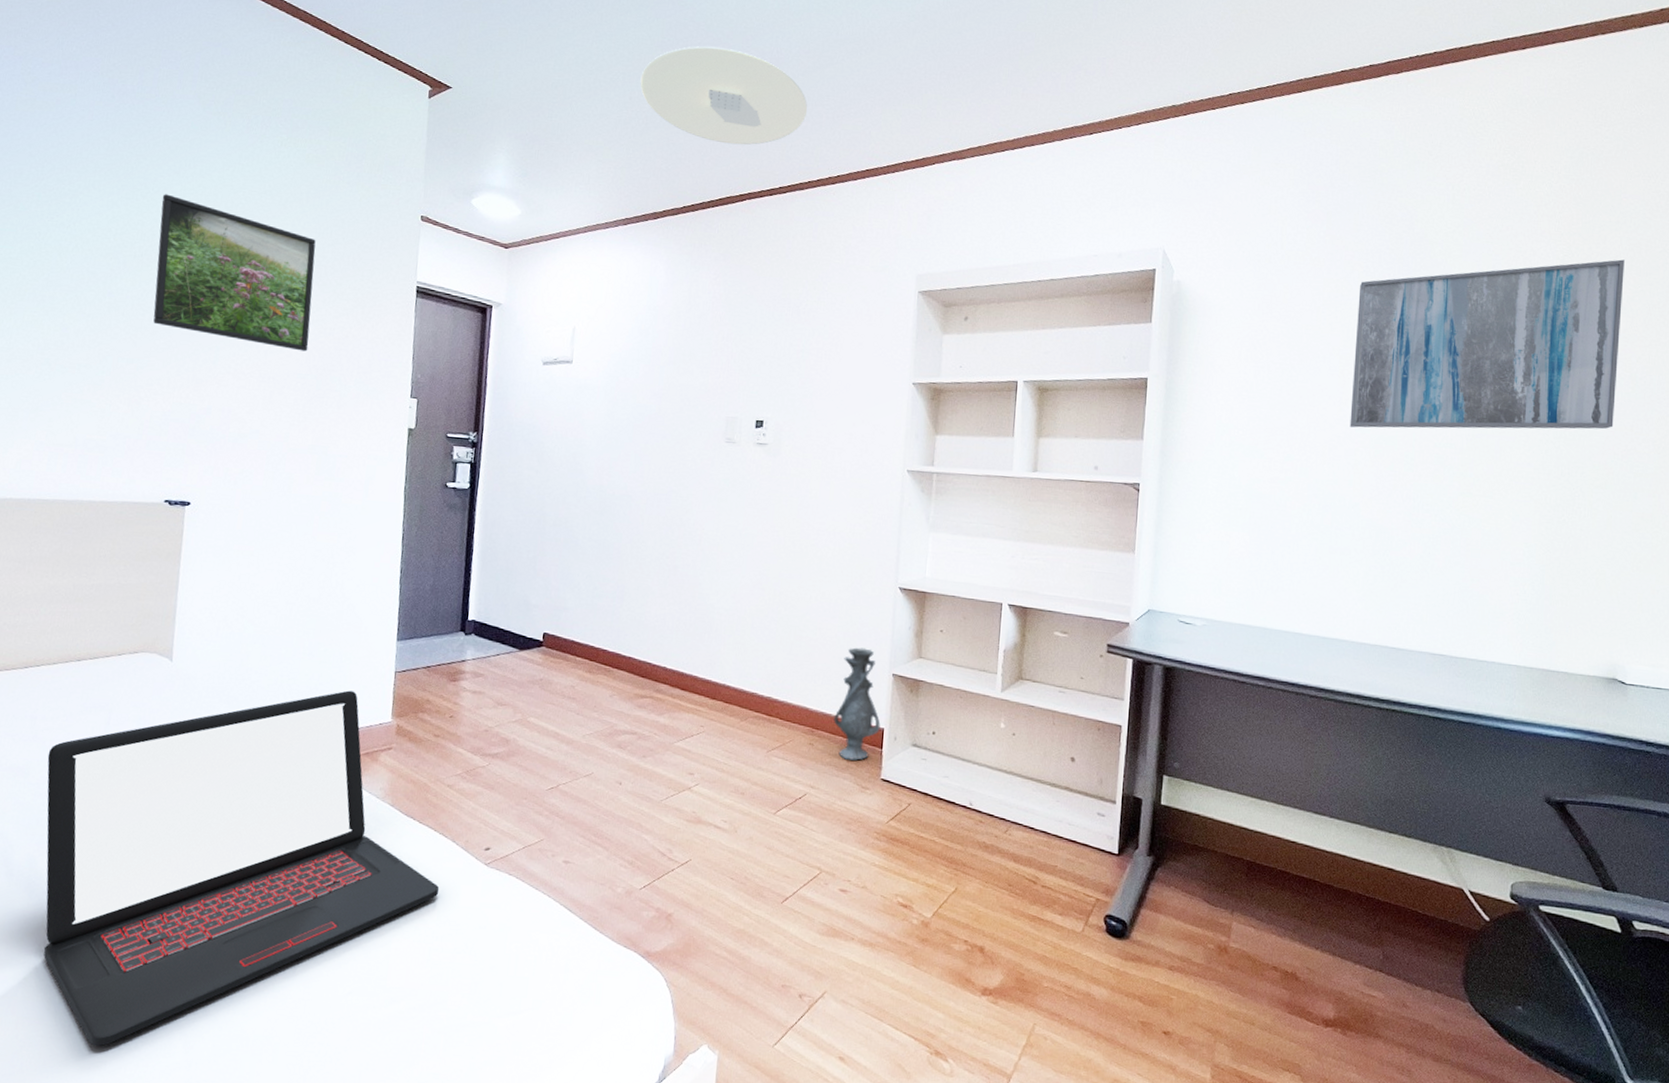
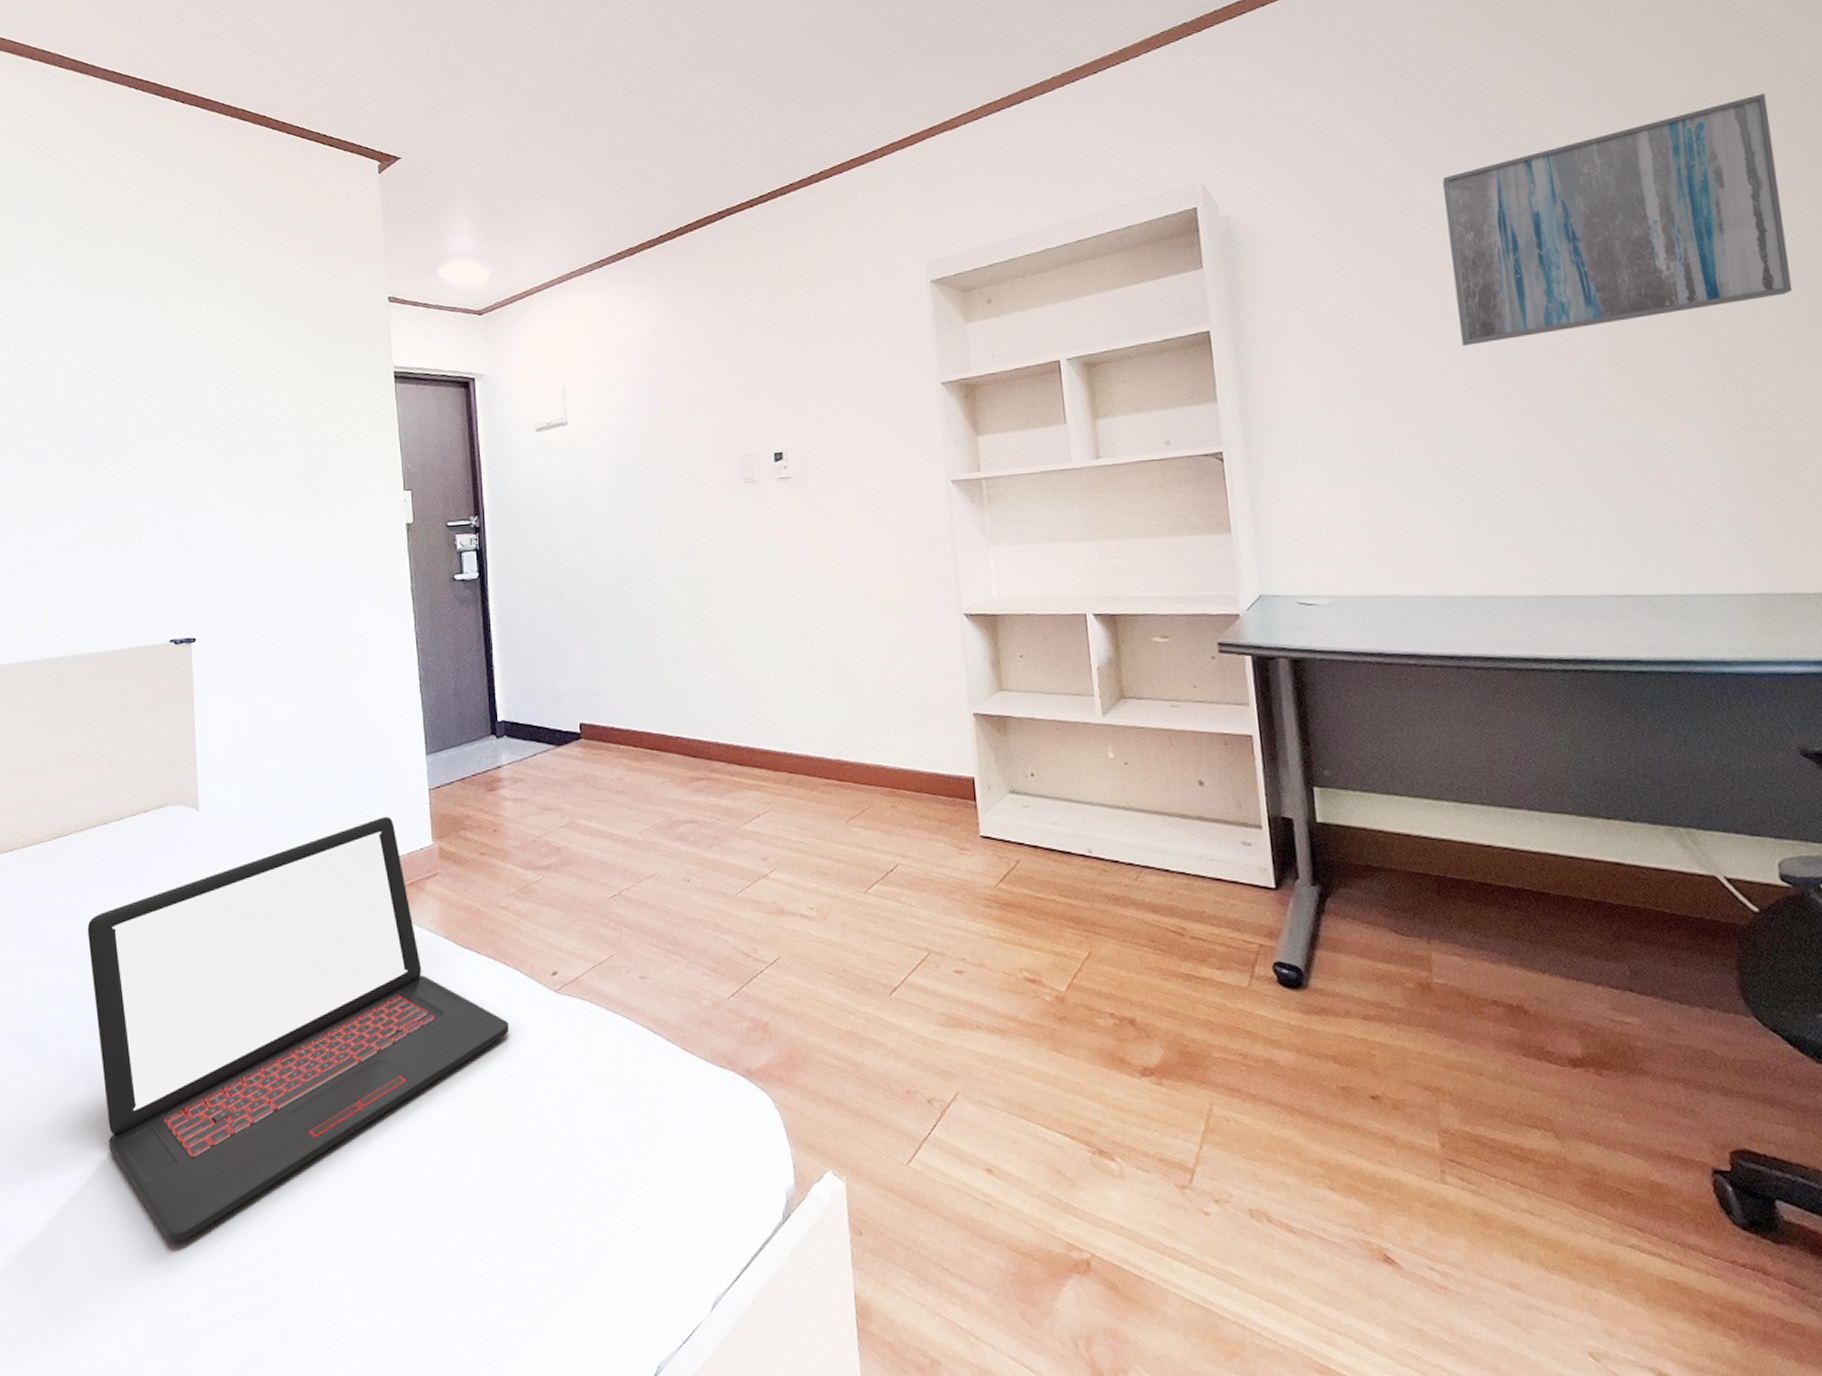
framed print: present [153,194,316,352] -> none [128,322,293,461]
ceiling light: present [640,46,808,145] -> none [593,60,777,162]
vase: present [833,647,881,761] -> none [914,688,970,819]

